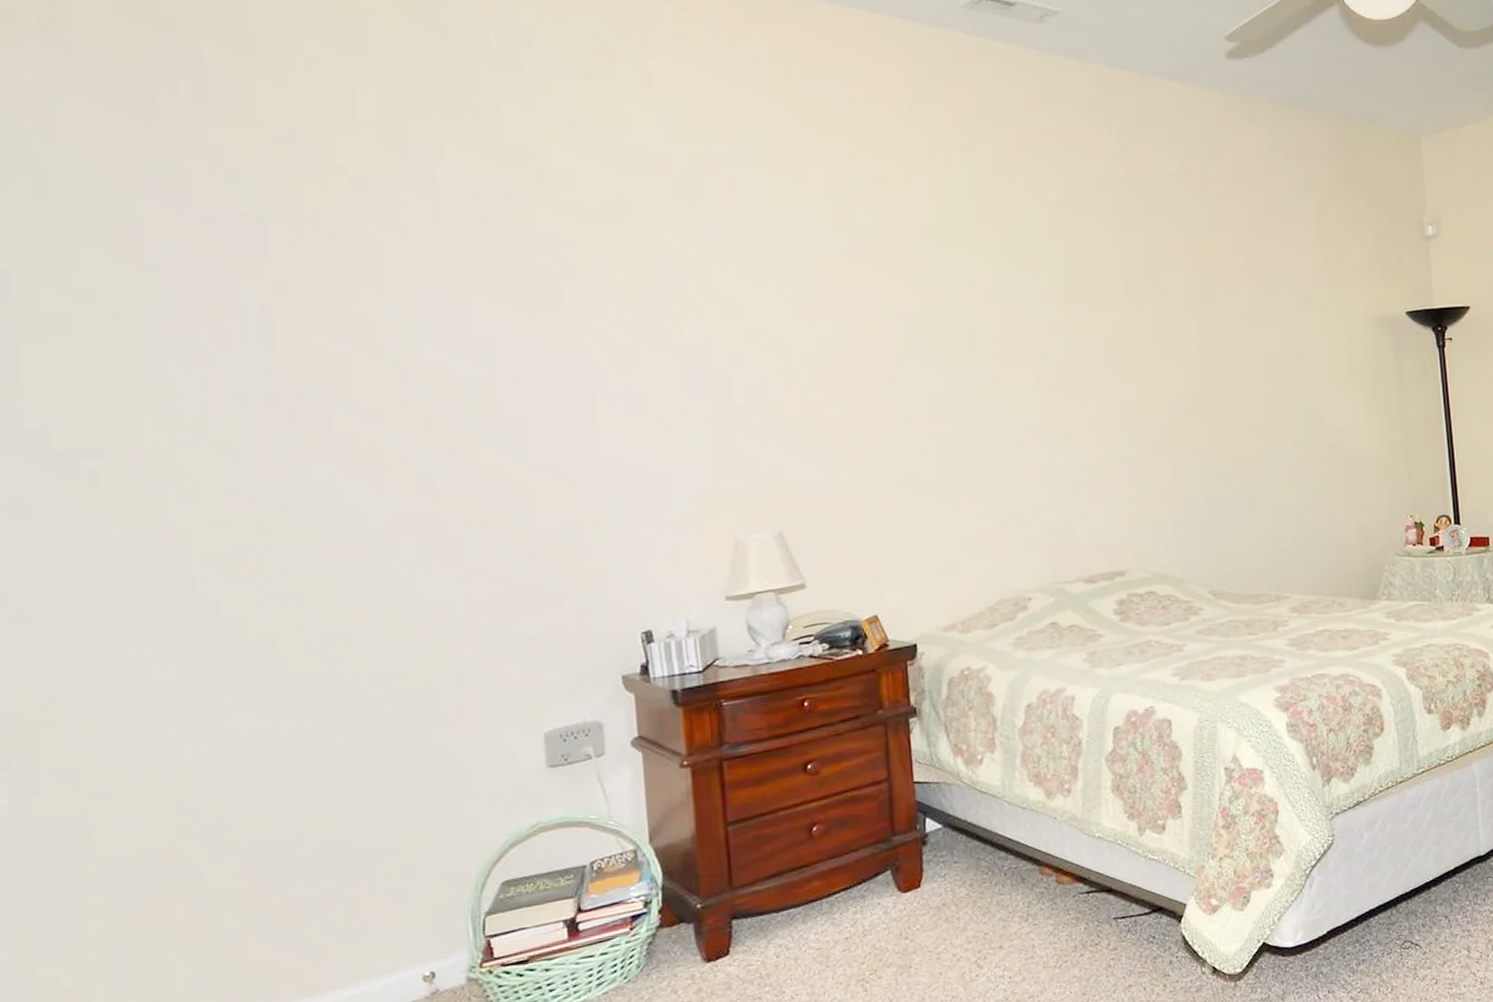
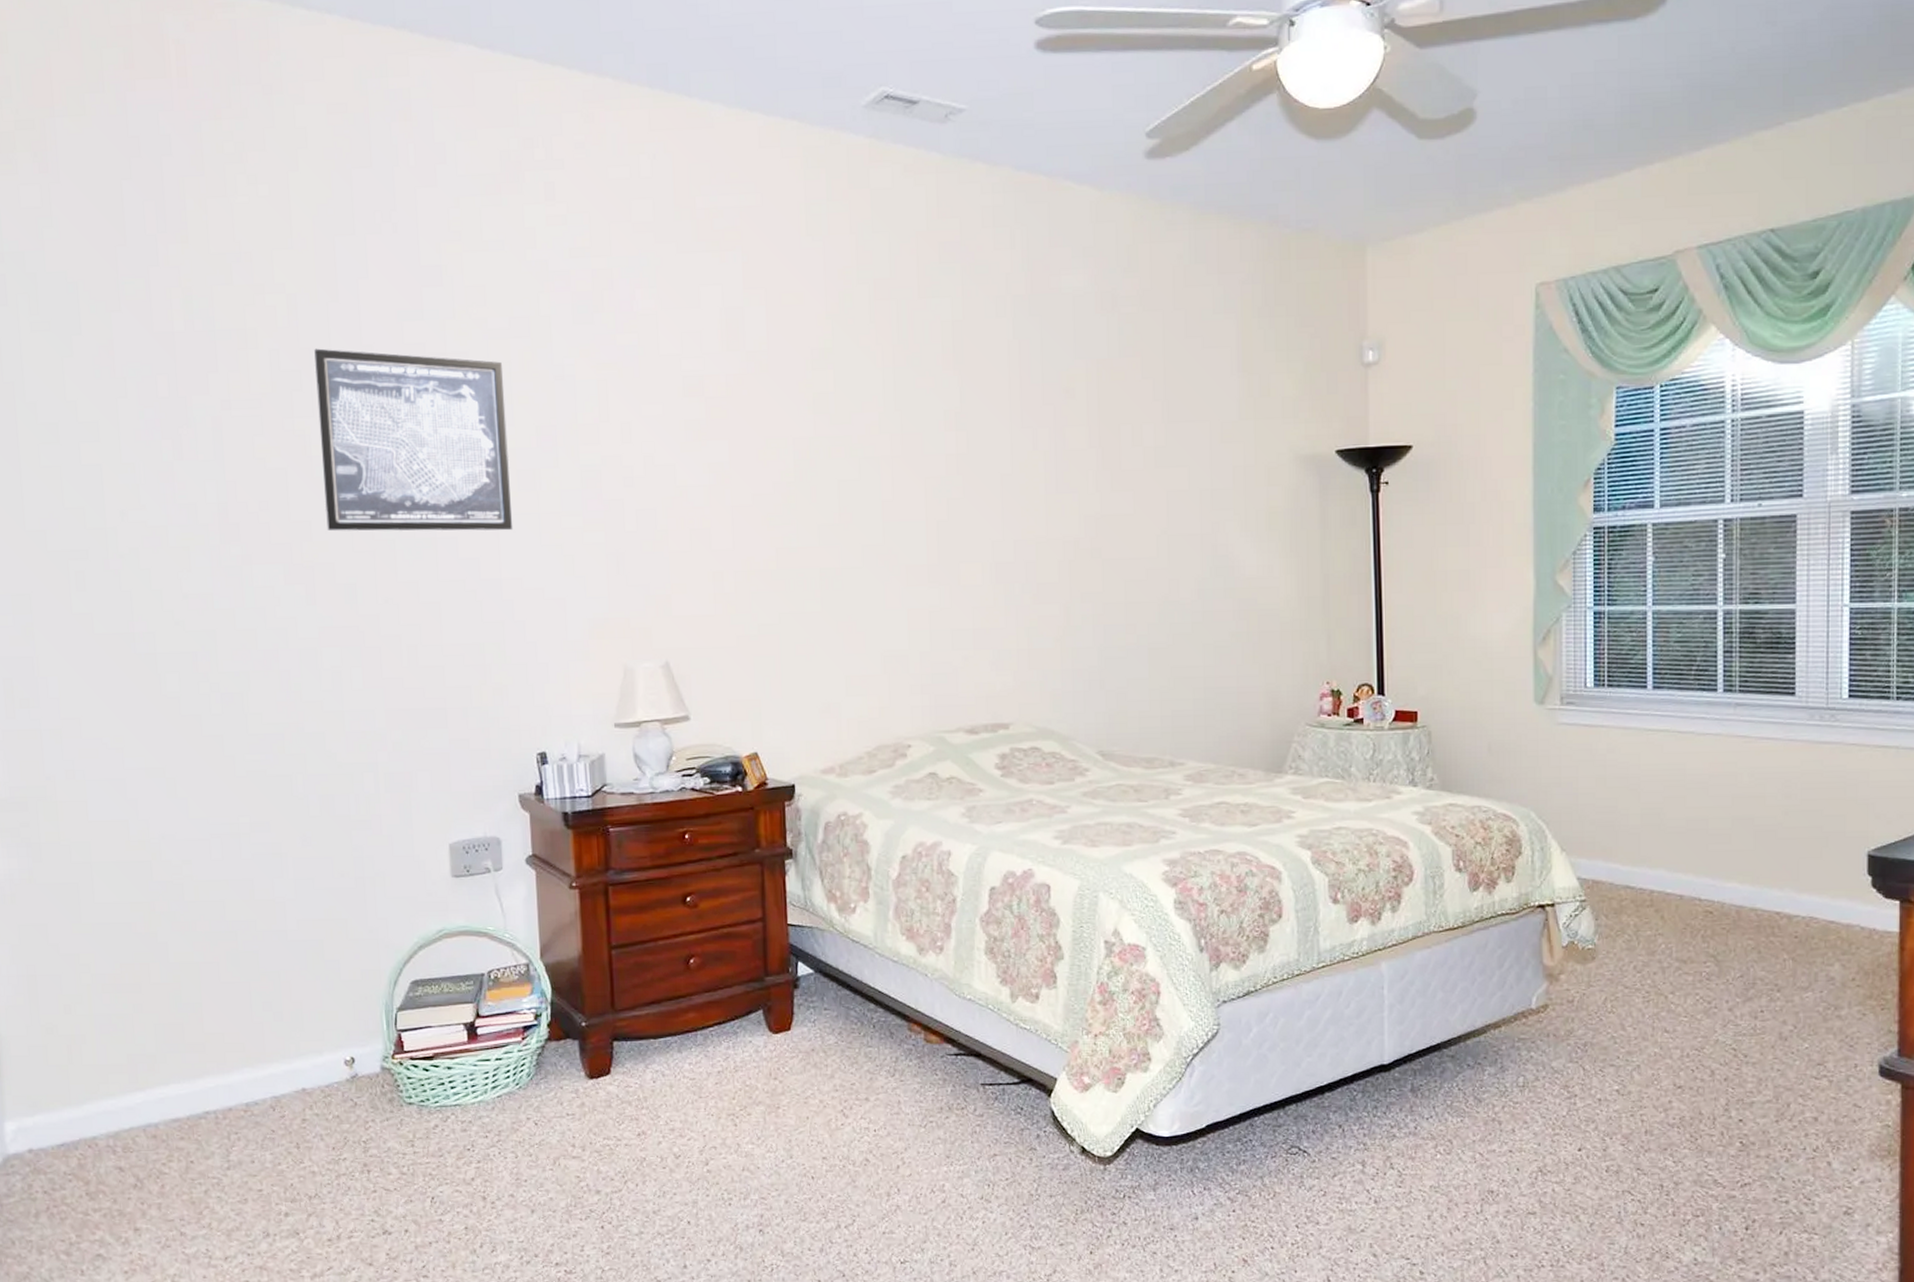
wall art: none [383,231,612,417] -> present [314,348,513,531]

